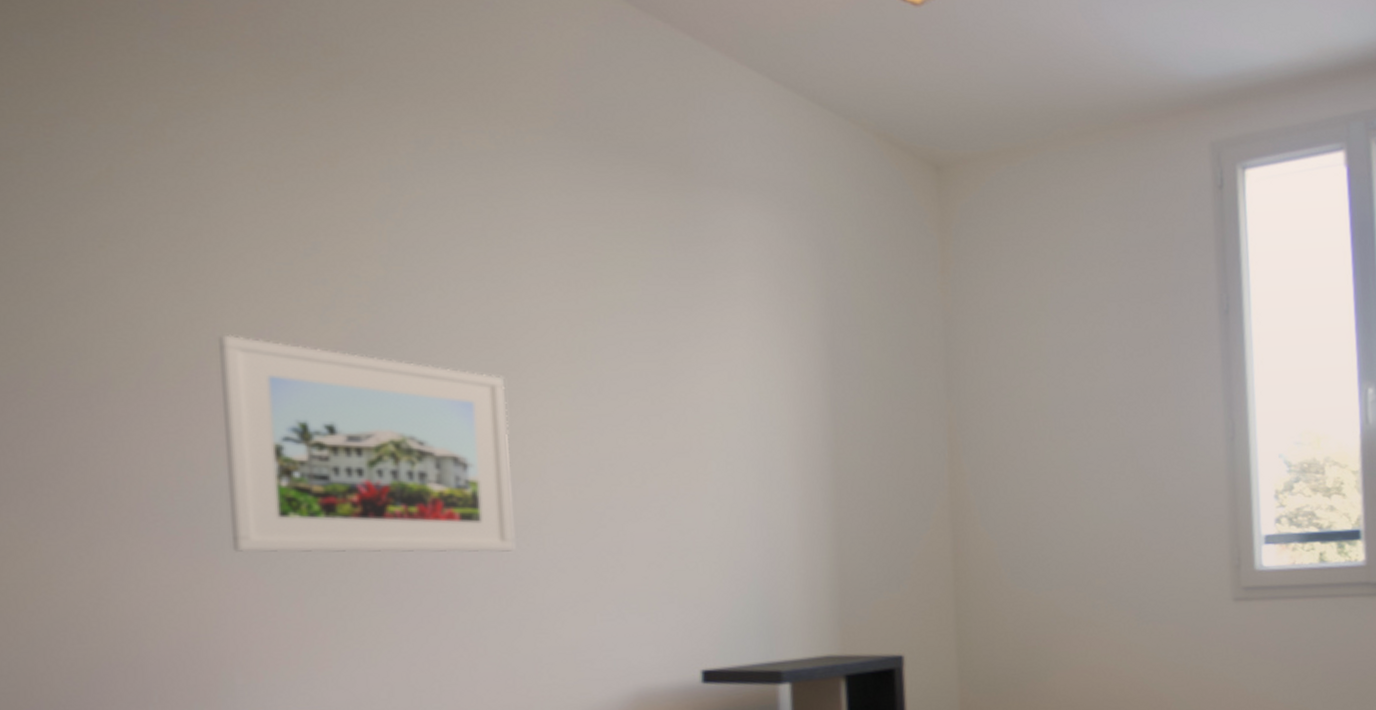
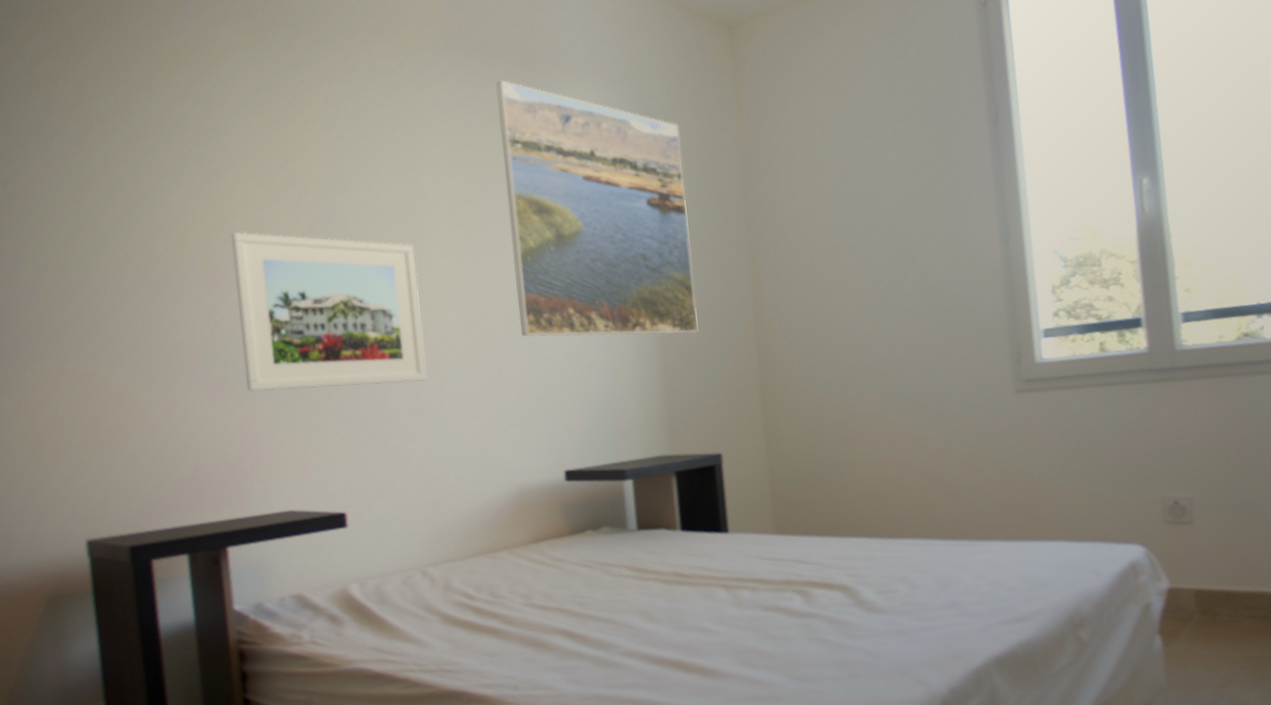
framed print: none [633,186,882,515] -> present [496,79,699,337]

